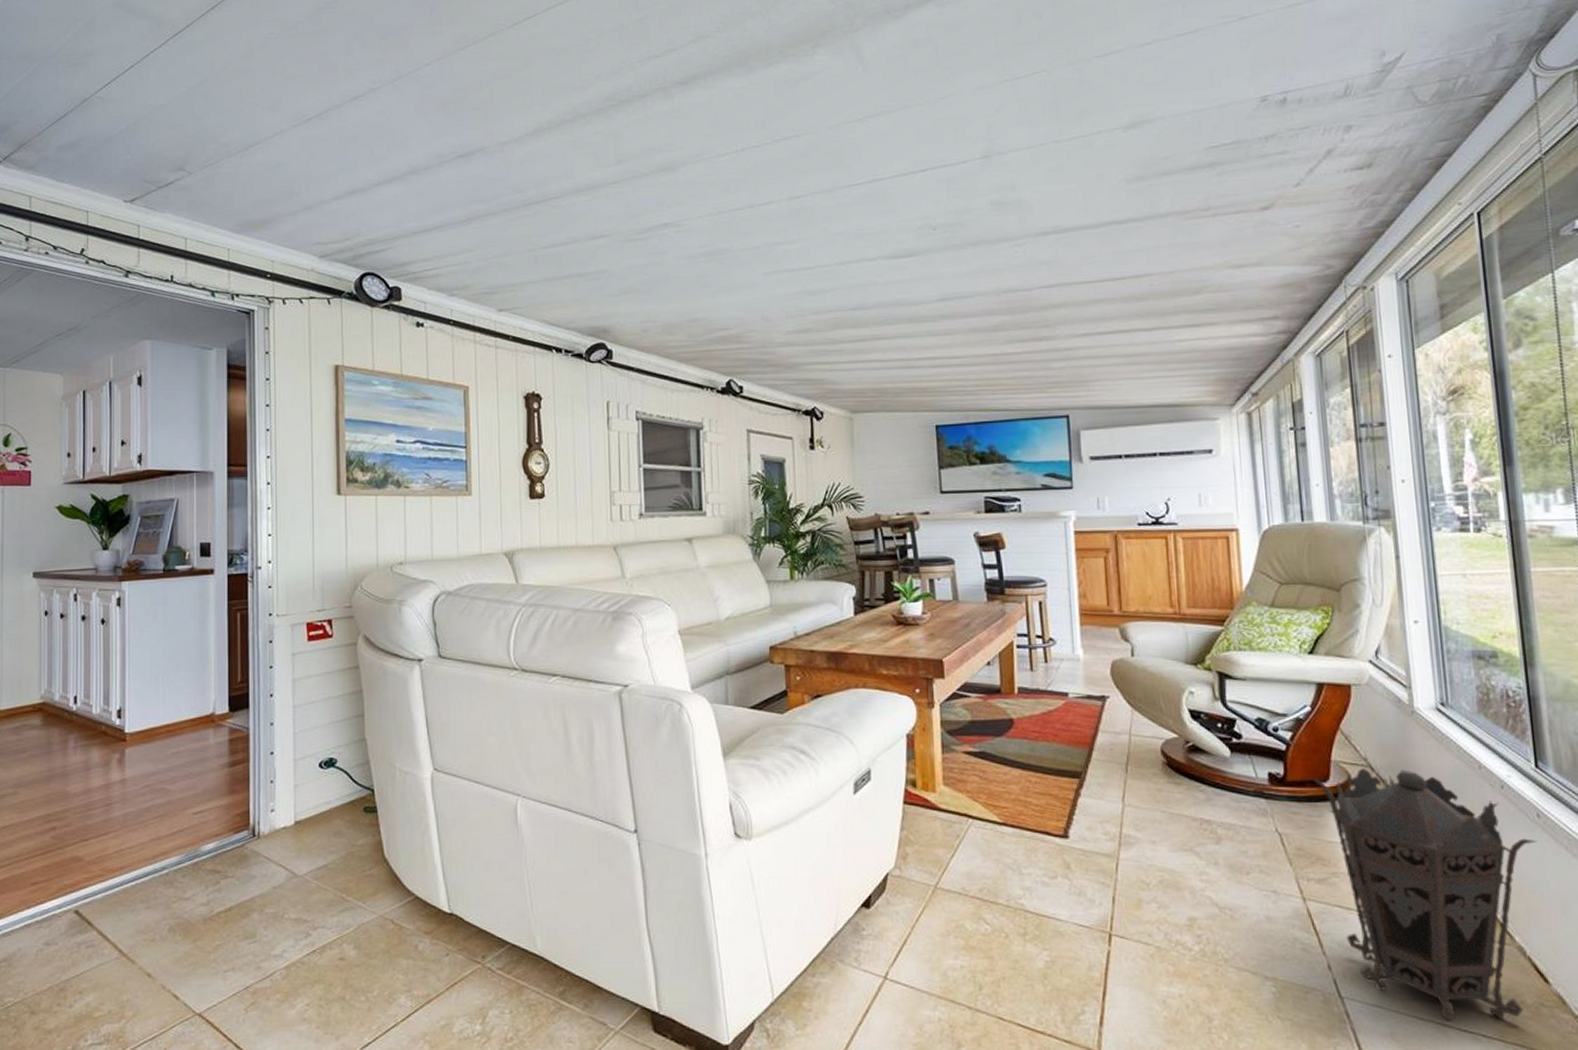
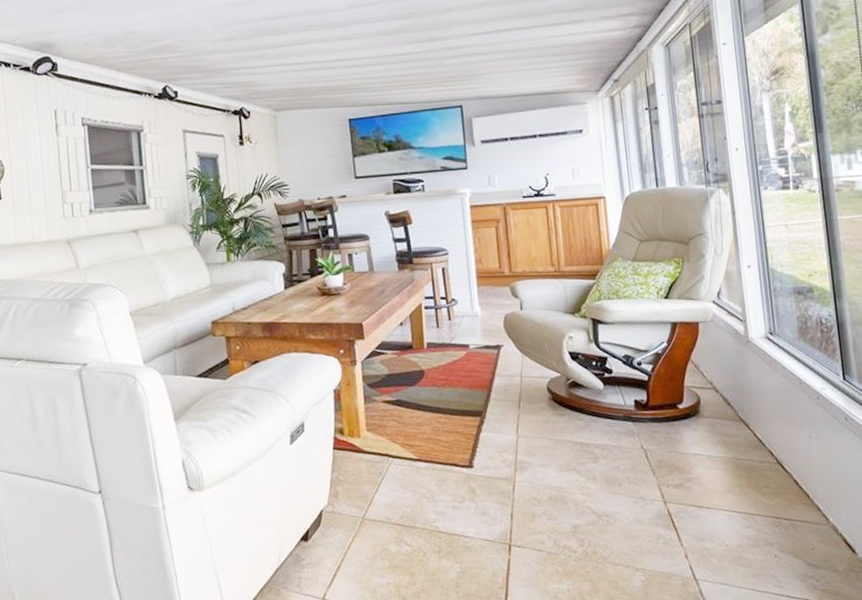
lantern: present [1313,767,1537,1021] -> none [670,389,845,591]

